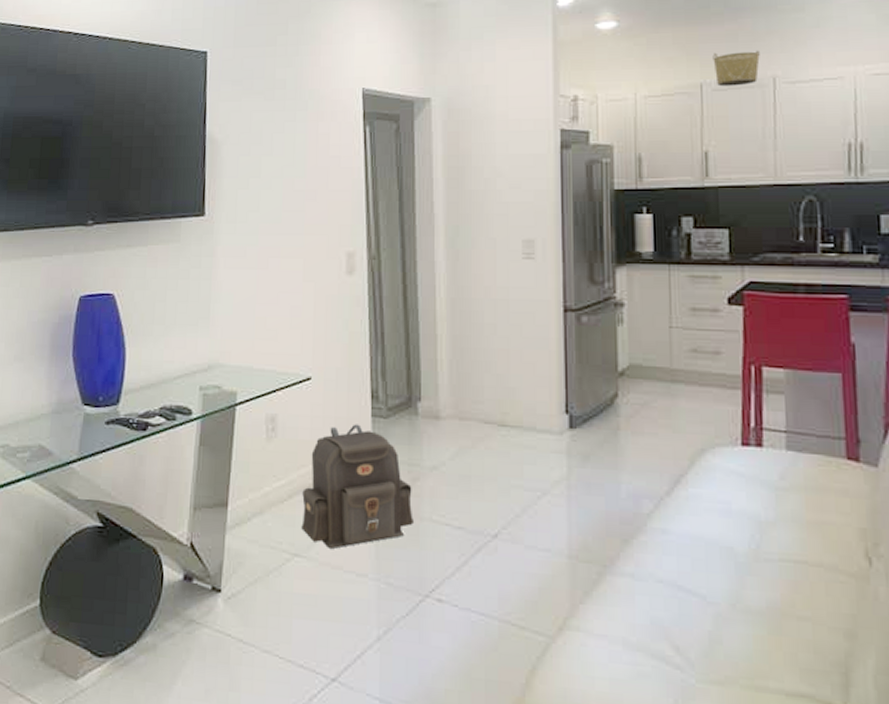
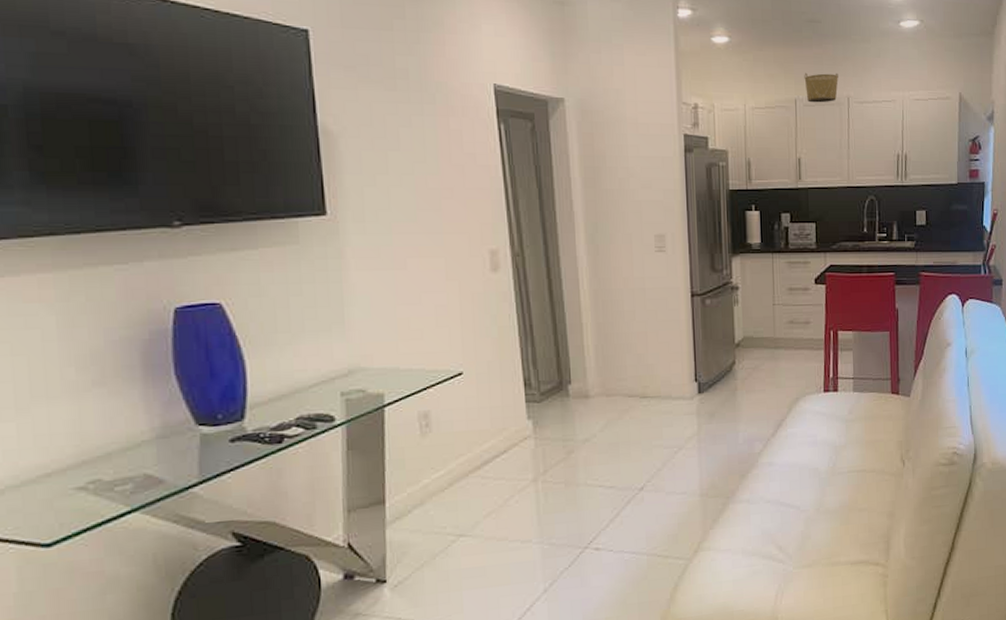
backpack: present [301,424,415,550] -> none [463,410,572,525]

